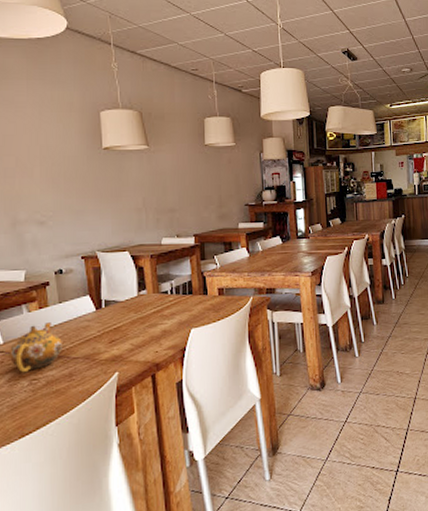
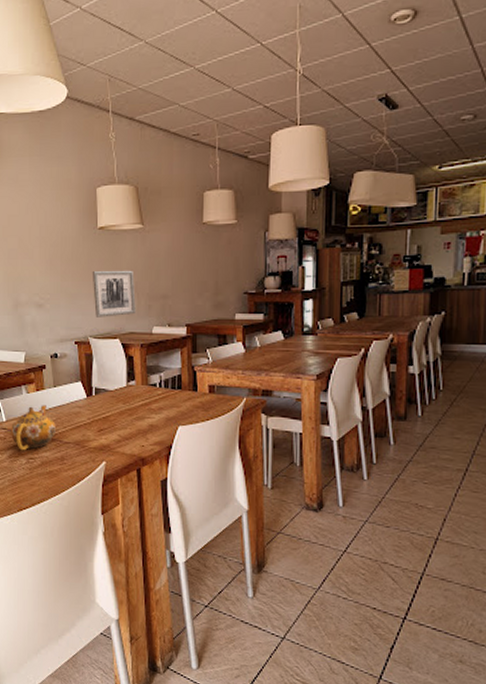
wall art: none [97,188,144,232] -> present [92,271,136,317]

